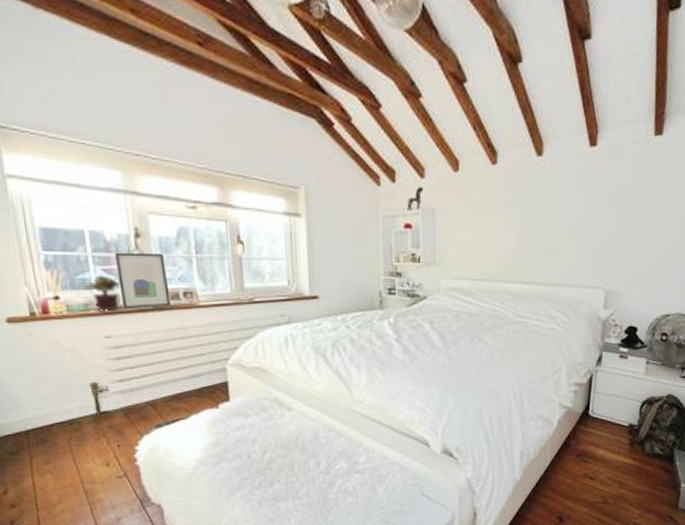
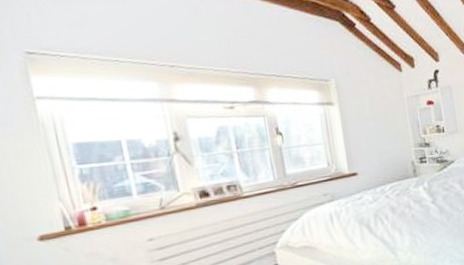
potted plant: present [83,275,121,312] -> none [122,180,162,216]
picture frame: present [114,252,171,309] -> none [154,152,215,210]

